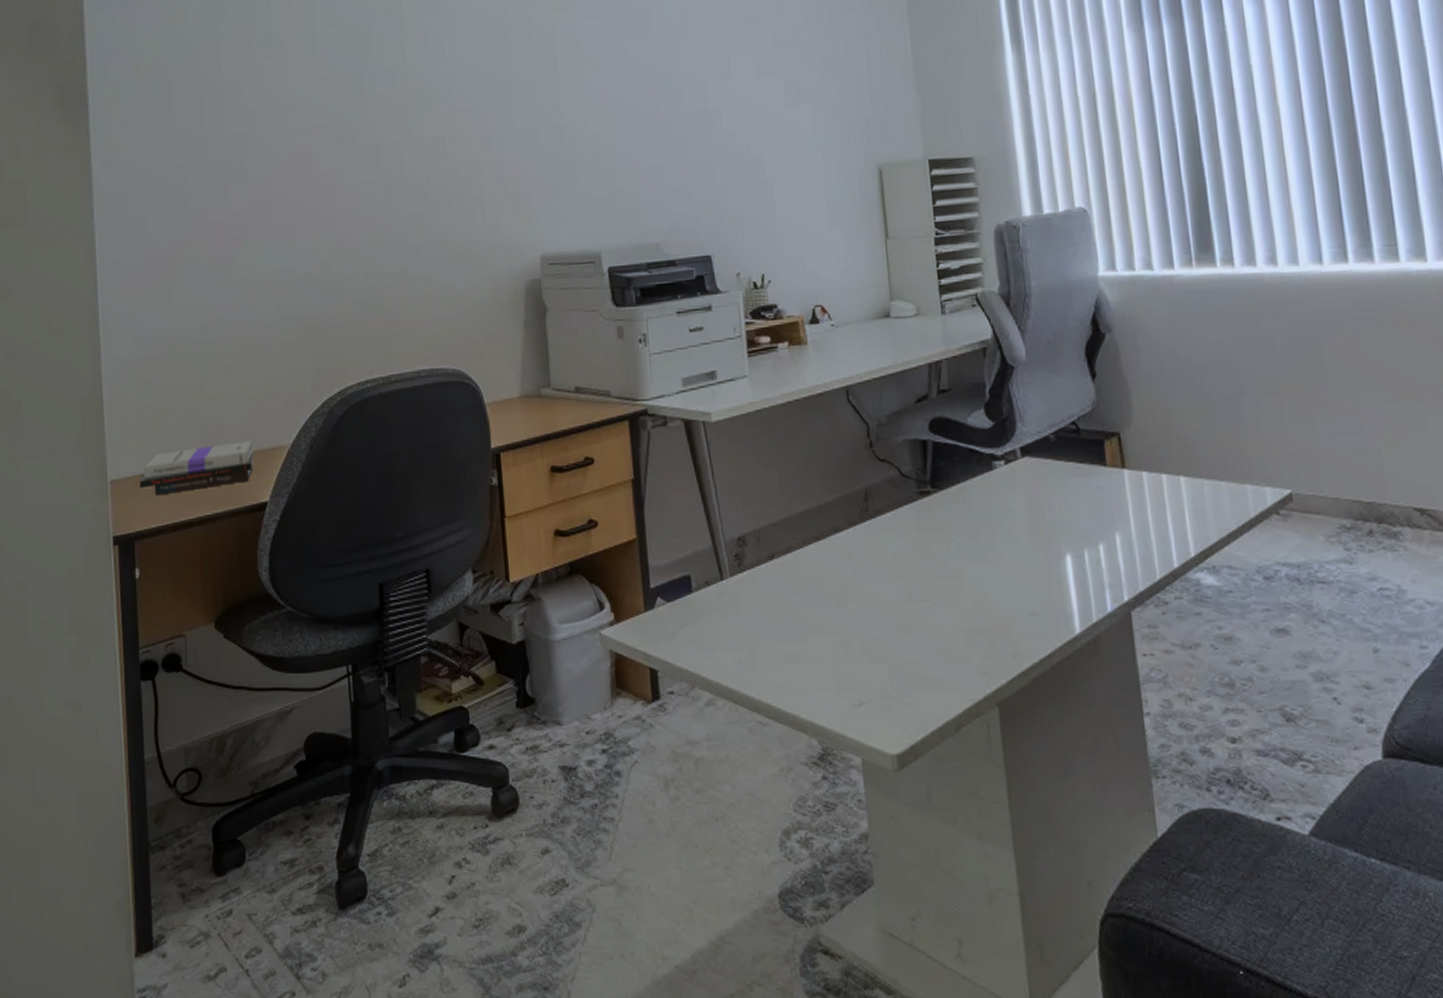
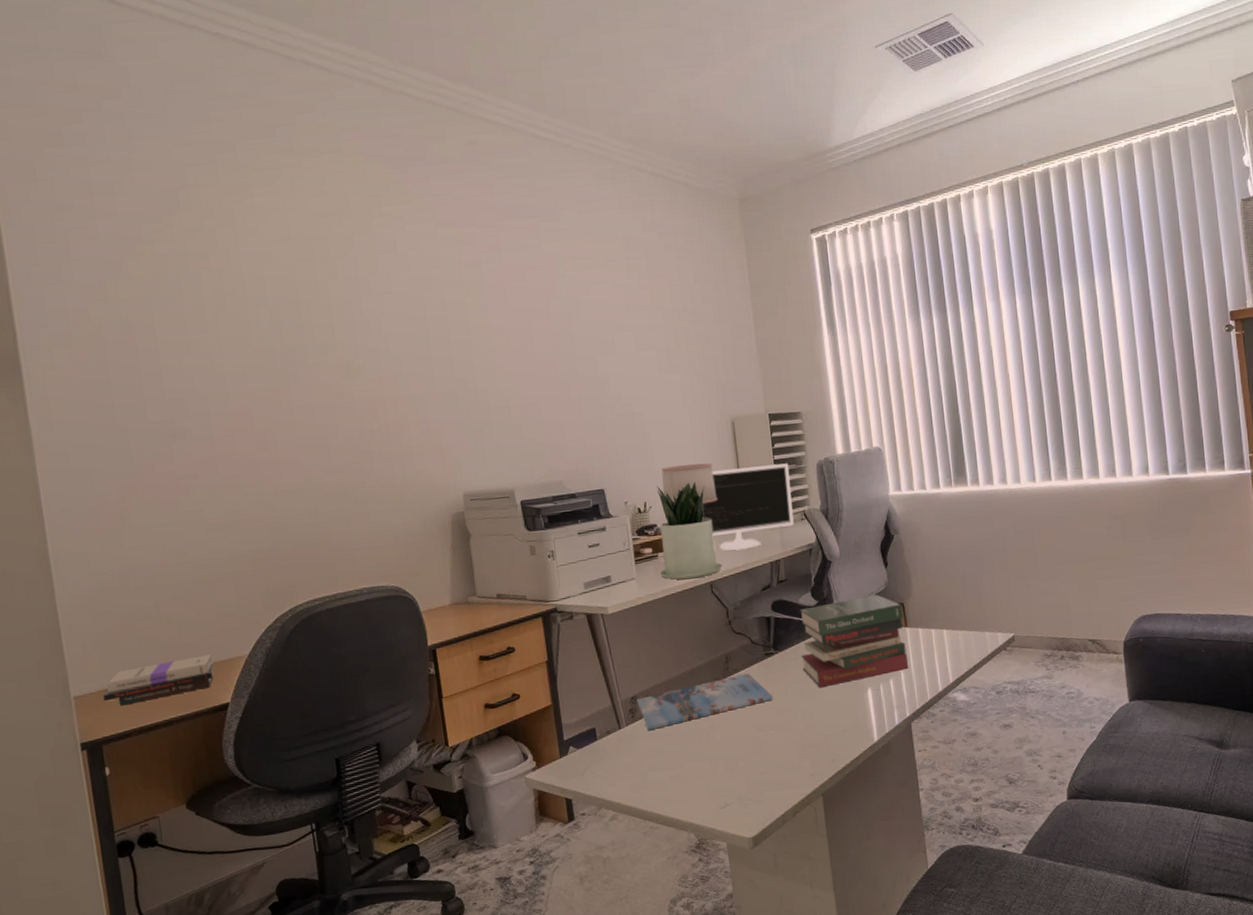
magazine: none [743,518,930,585] -> present [636,673,773,730]
planter: none [779,249,863,382] -> present [657,482,723,580]
table lamp: none [785,224,858,299] -> present [661,463,718,518]
computer monitor: none [836,227,962,344] -> present [702,463,794,551]
books: none [968,417,1128,546] -> present [800,594,909,687]

